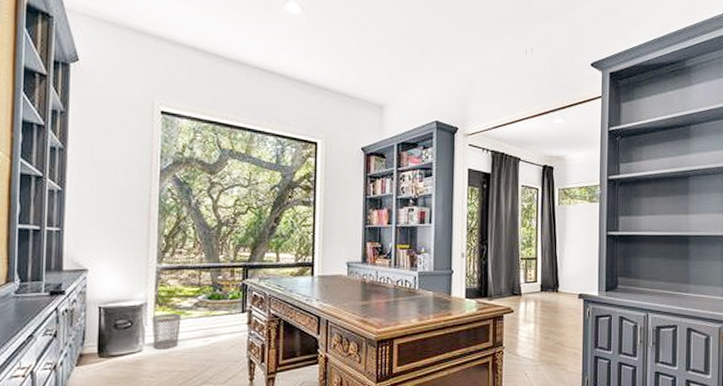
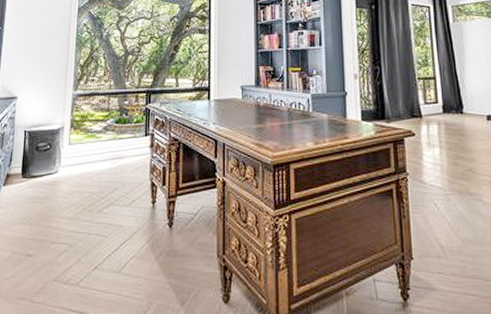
wastebasket: present [151,313,181,349] -> none [67,136,92,171]

